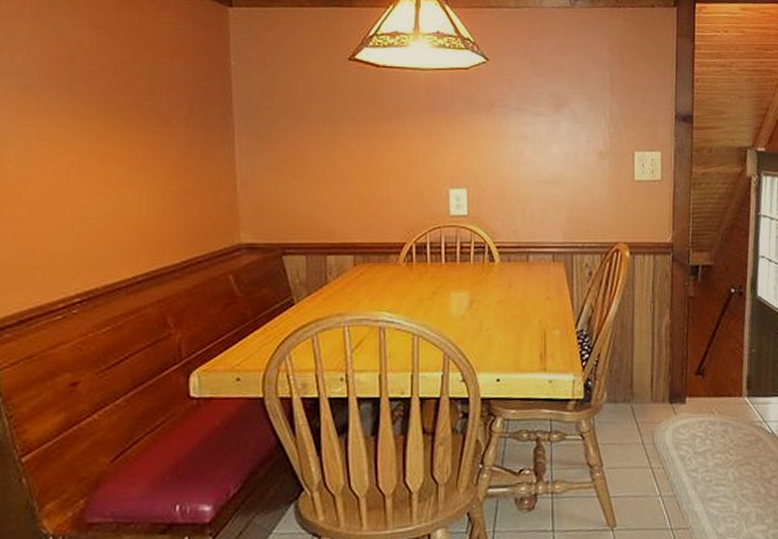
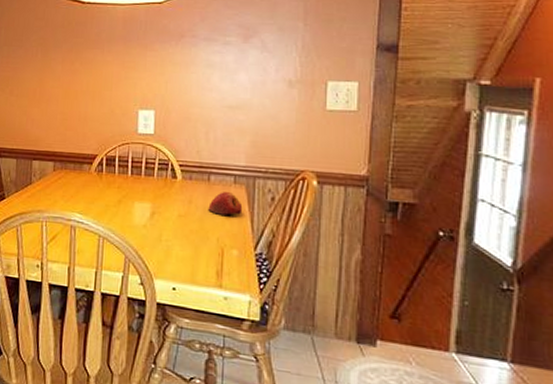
apple: none [528,271,562,296] -> present [208,192,243,215]

